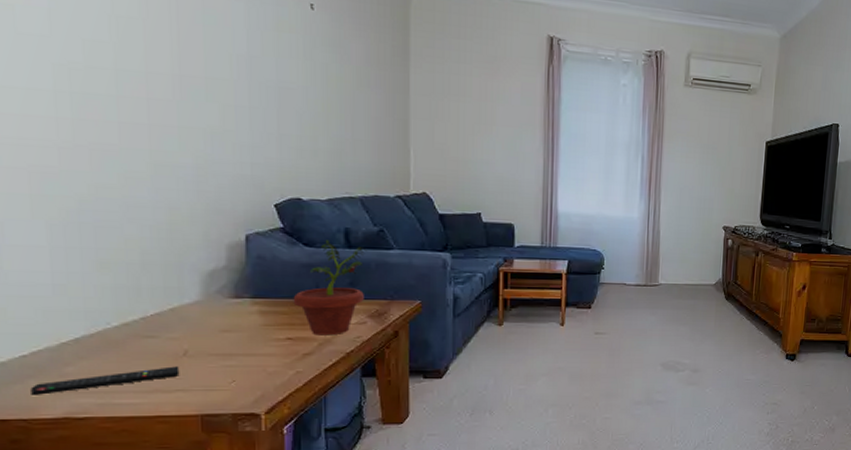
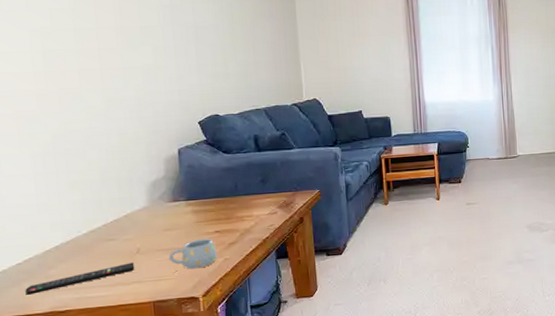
mug: none [224,345,288,380] -> present [168,238,218,269]
potted plant: present [293,240,367,336] -> none [218,146,274,227]

